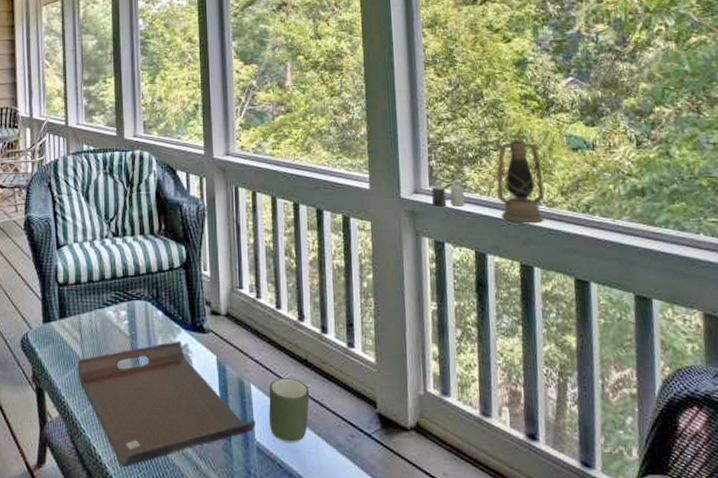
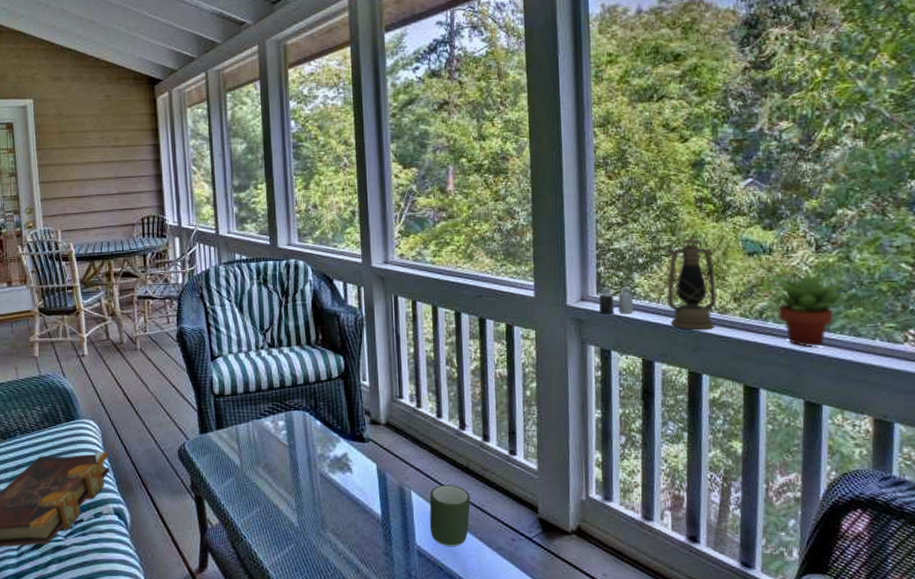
serving tray: present [77,341,256,468] -> none [236,450,417,571]
succulent plant: none [587,166,679,241] -> present [761,271,857,347]

